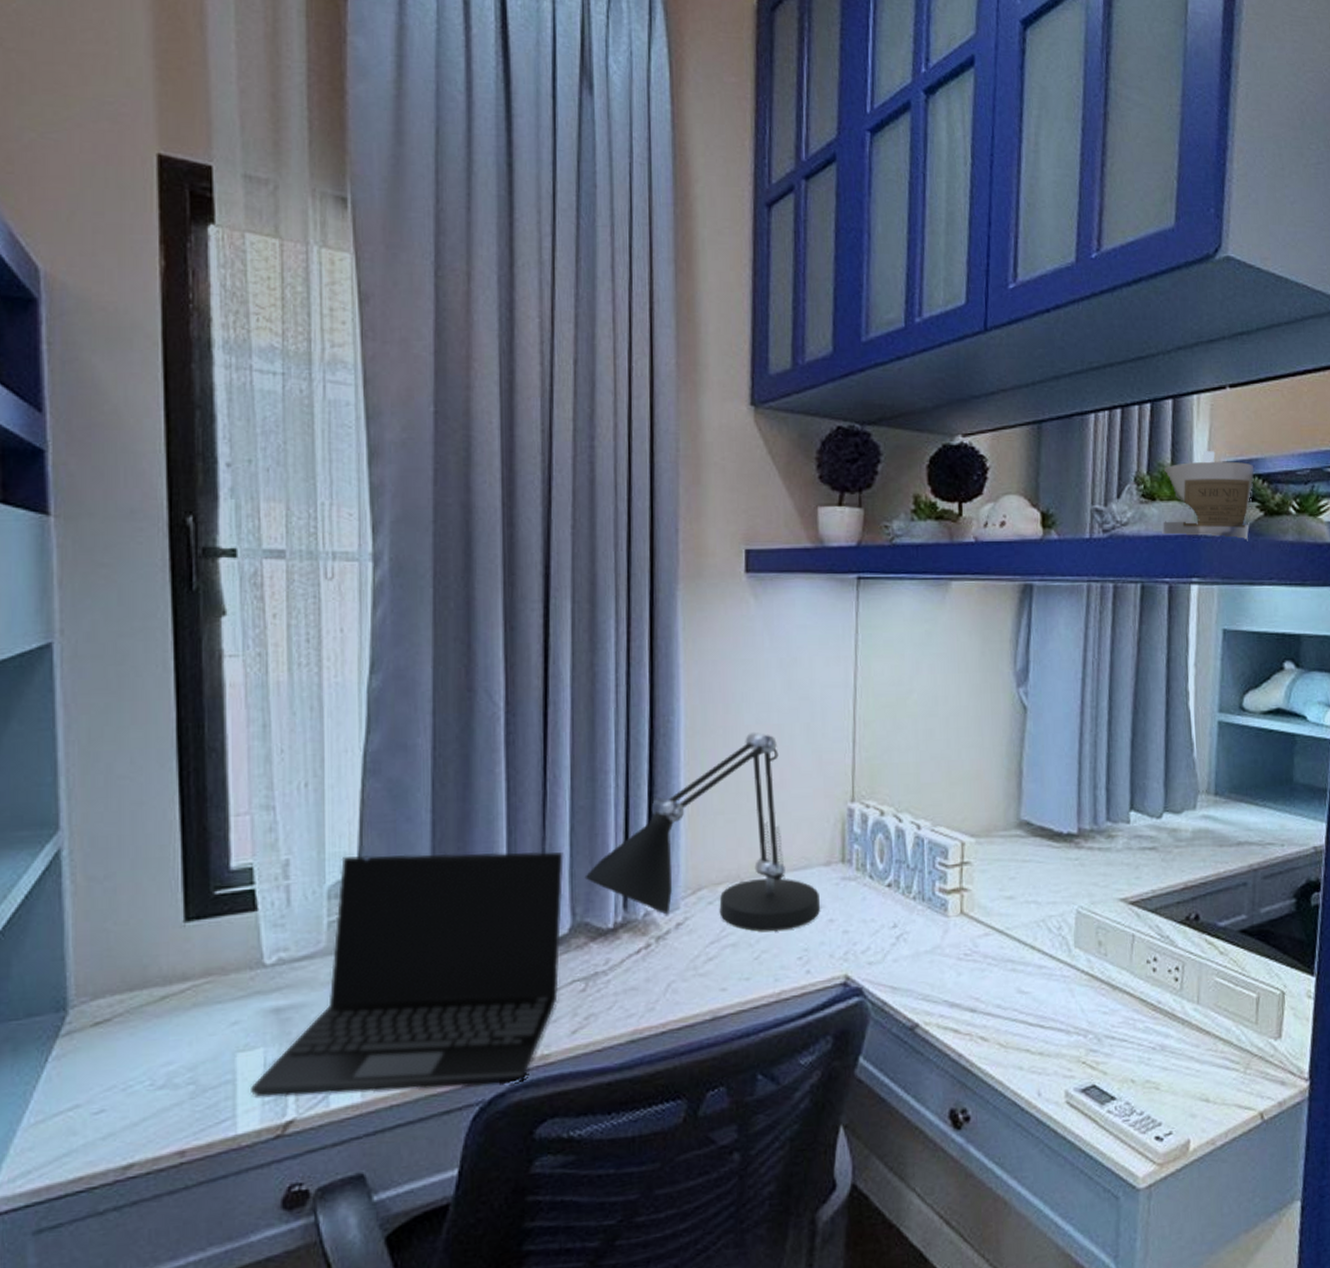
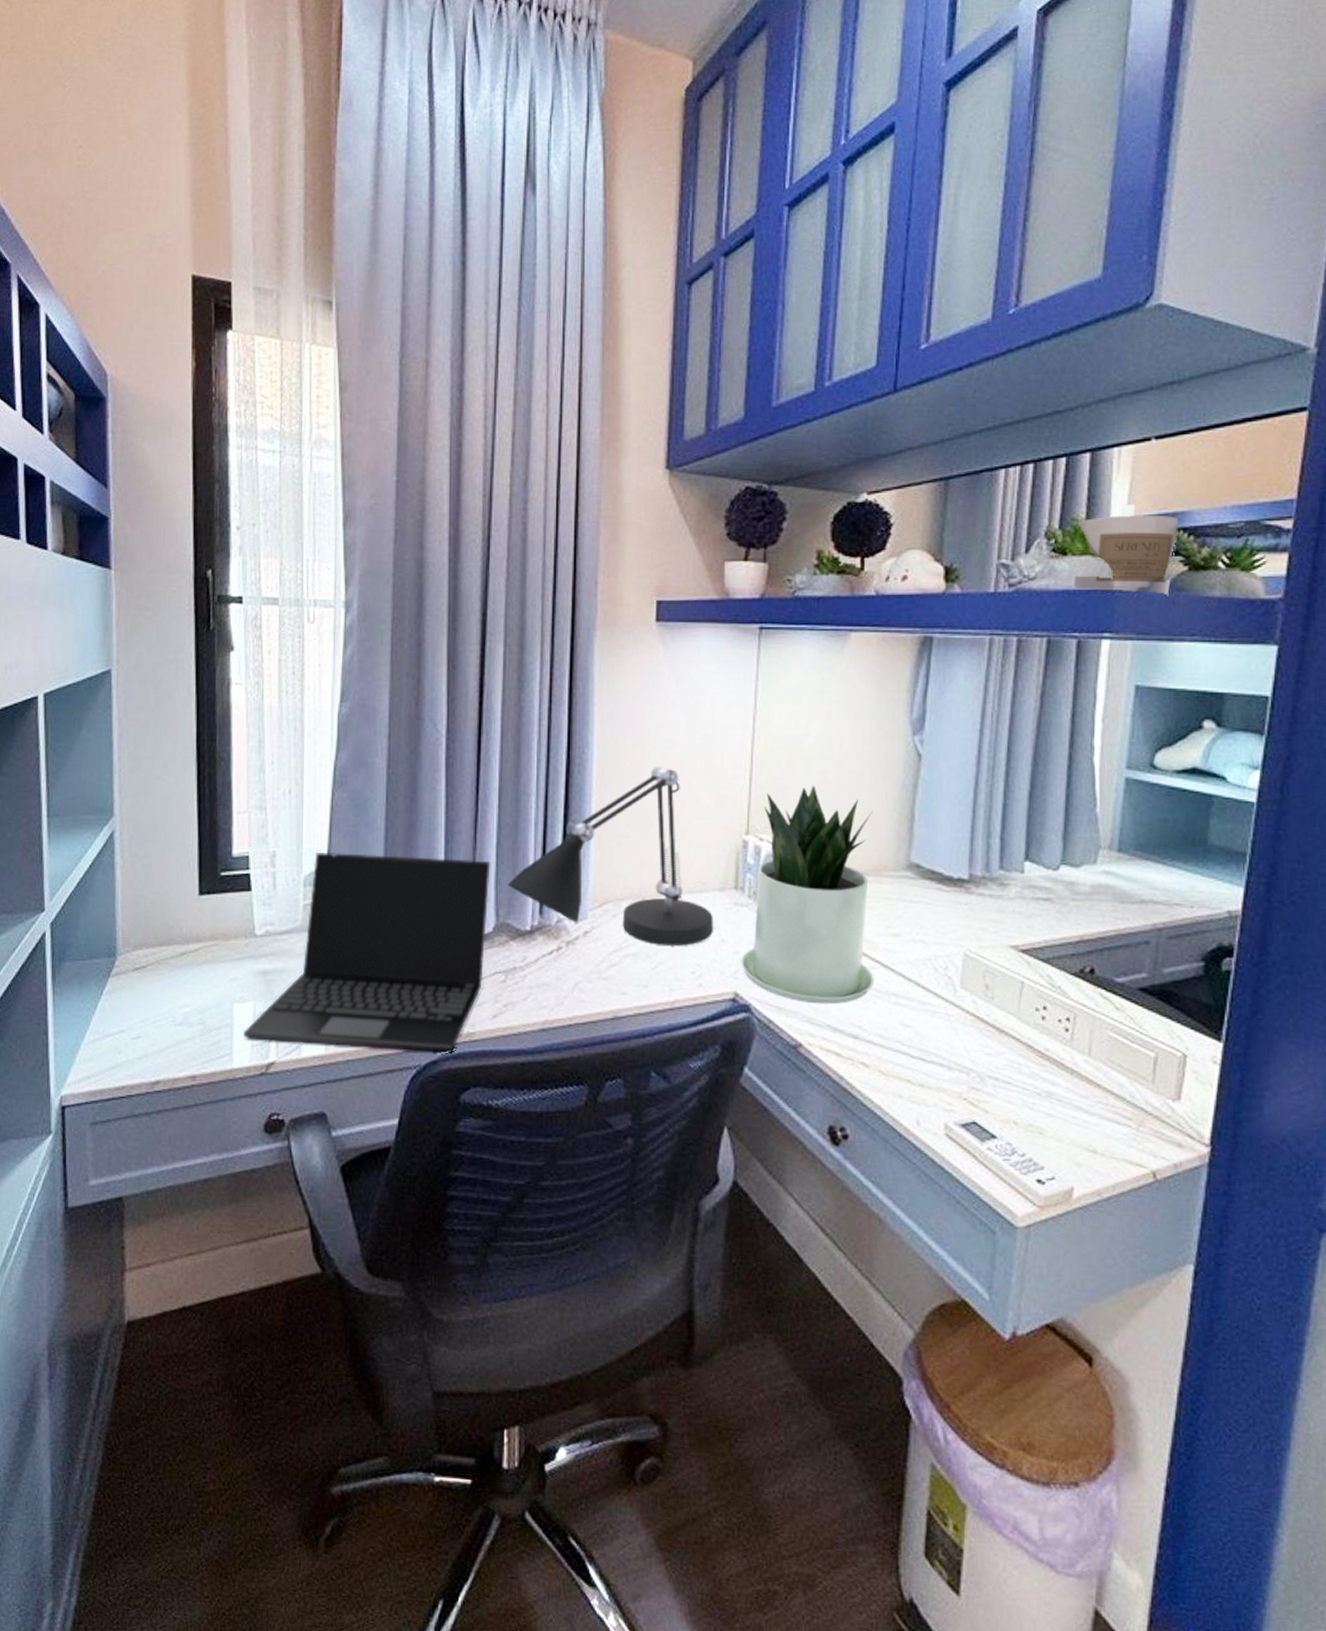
planter: none [851,745,990,979] -> present [741,786,874,1004]

